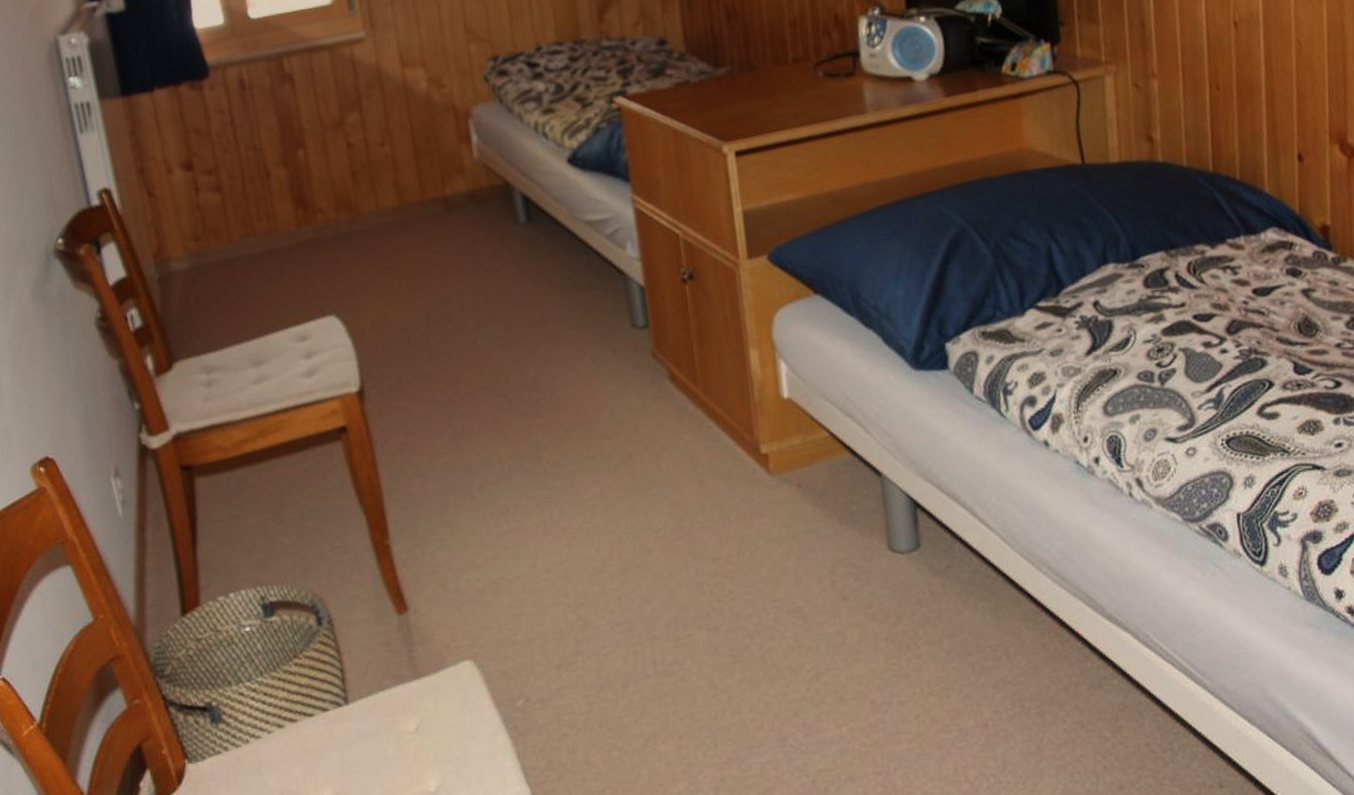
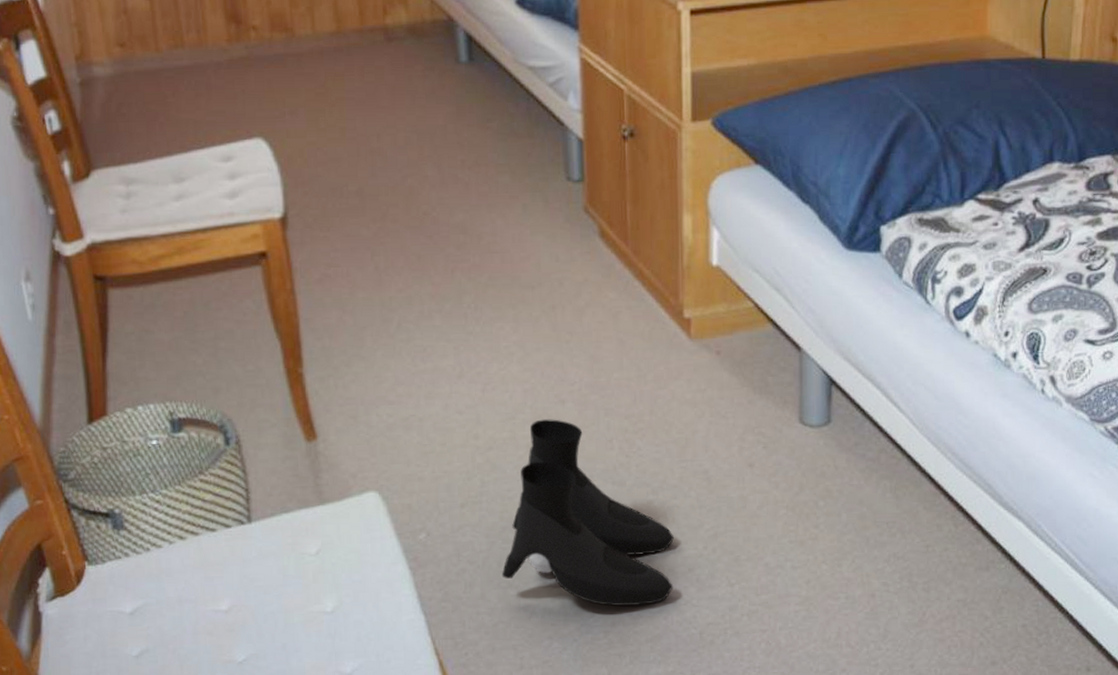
boots: none [604,568,781,761] -> present [501,419,675,606]

